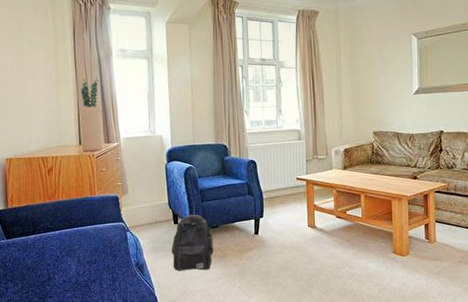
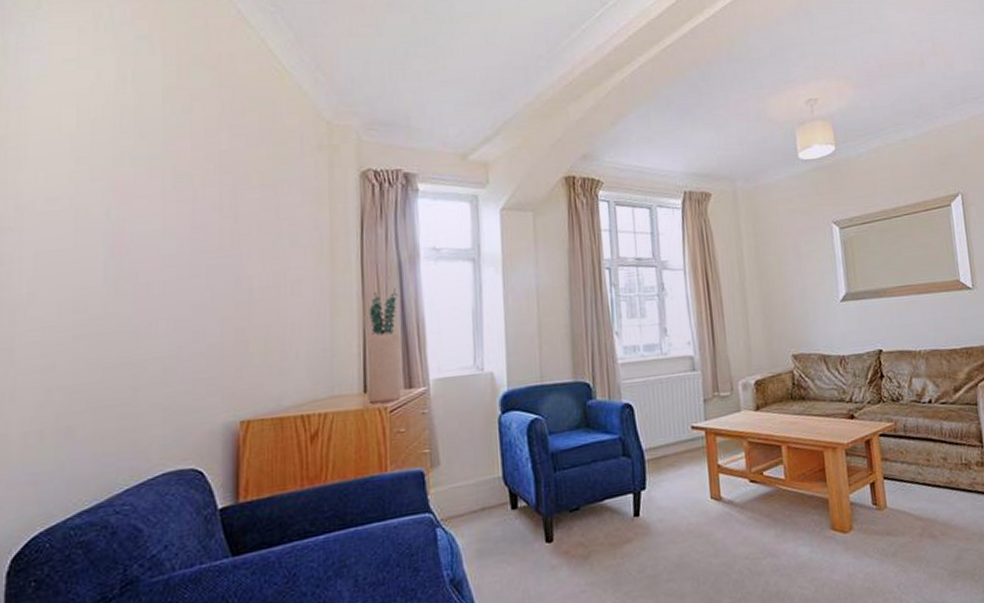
backpack: present [171,214,214,271] -> none [506,491,574,586]

